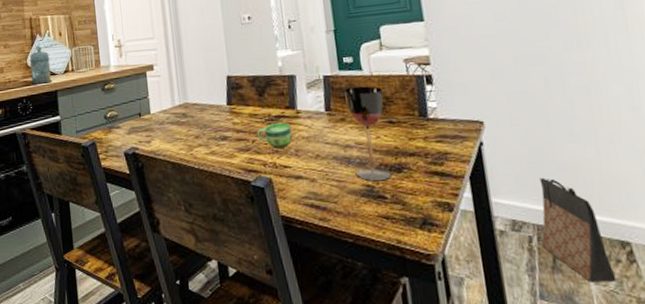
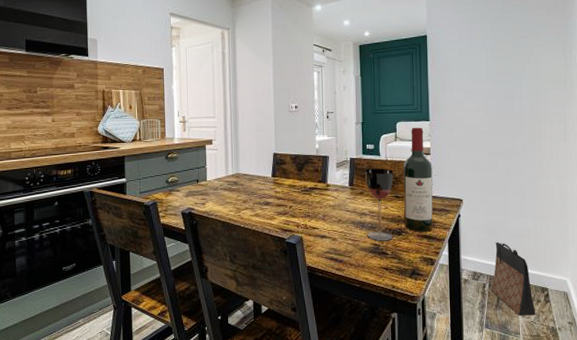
canister: present [29,46,52,85] -> none [100,116,120,150]
cup: present [256,123,293,148] -> none [294,193,322,213]
wine bottle: none [394,30,445,167] -> present [403,127,434,232]

